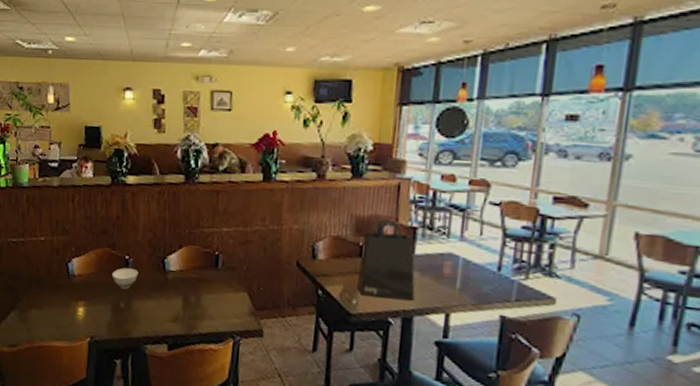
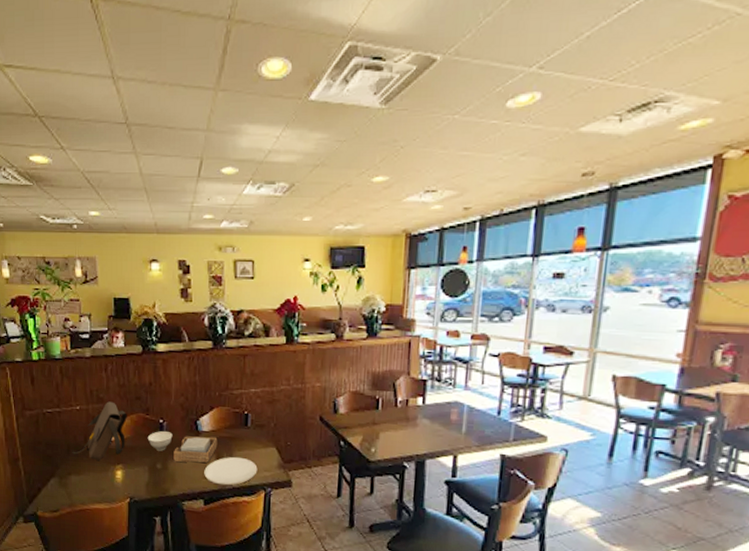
shoulder bag: none [34,233,93,296] -> present [72,401,128,462]
napkin holder: none [138,274,186,305] -> present [174,436,218,463]
plate: none [169,300,227,331] -> present [204,456,258,486]
shopping bag: present [356,219,415,301] -> none [374,374,427,446]

